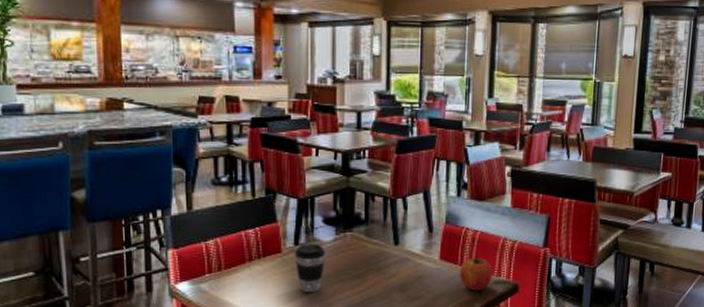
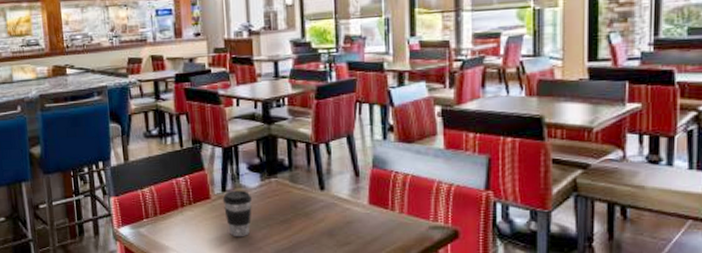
apple: present [459,255,493,291] -> none [391,200,428,236]

